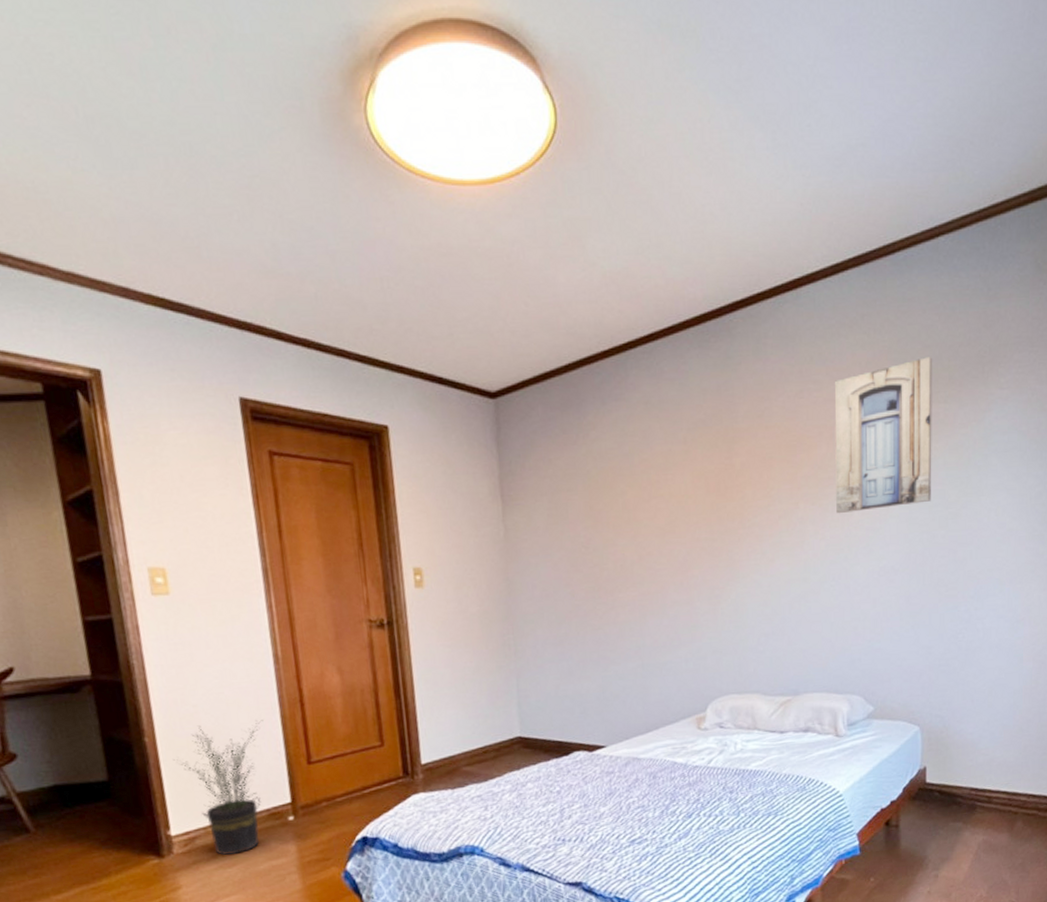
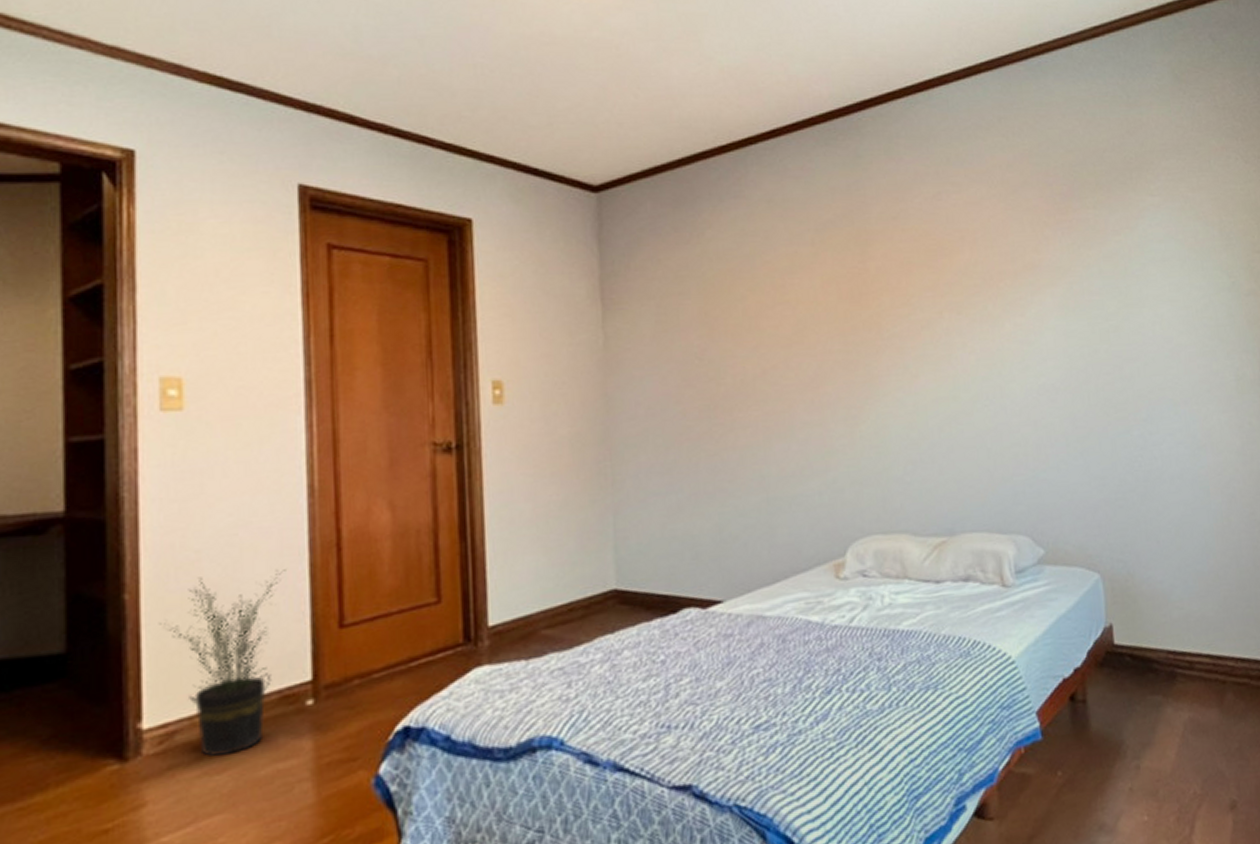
wall art: present [834,357,932,514] -> none [975,162,1089,325]

